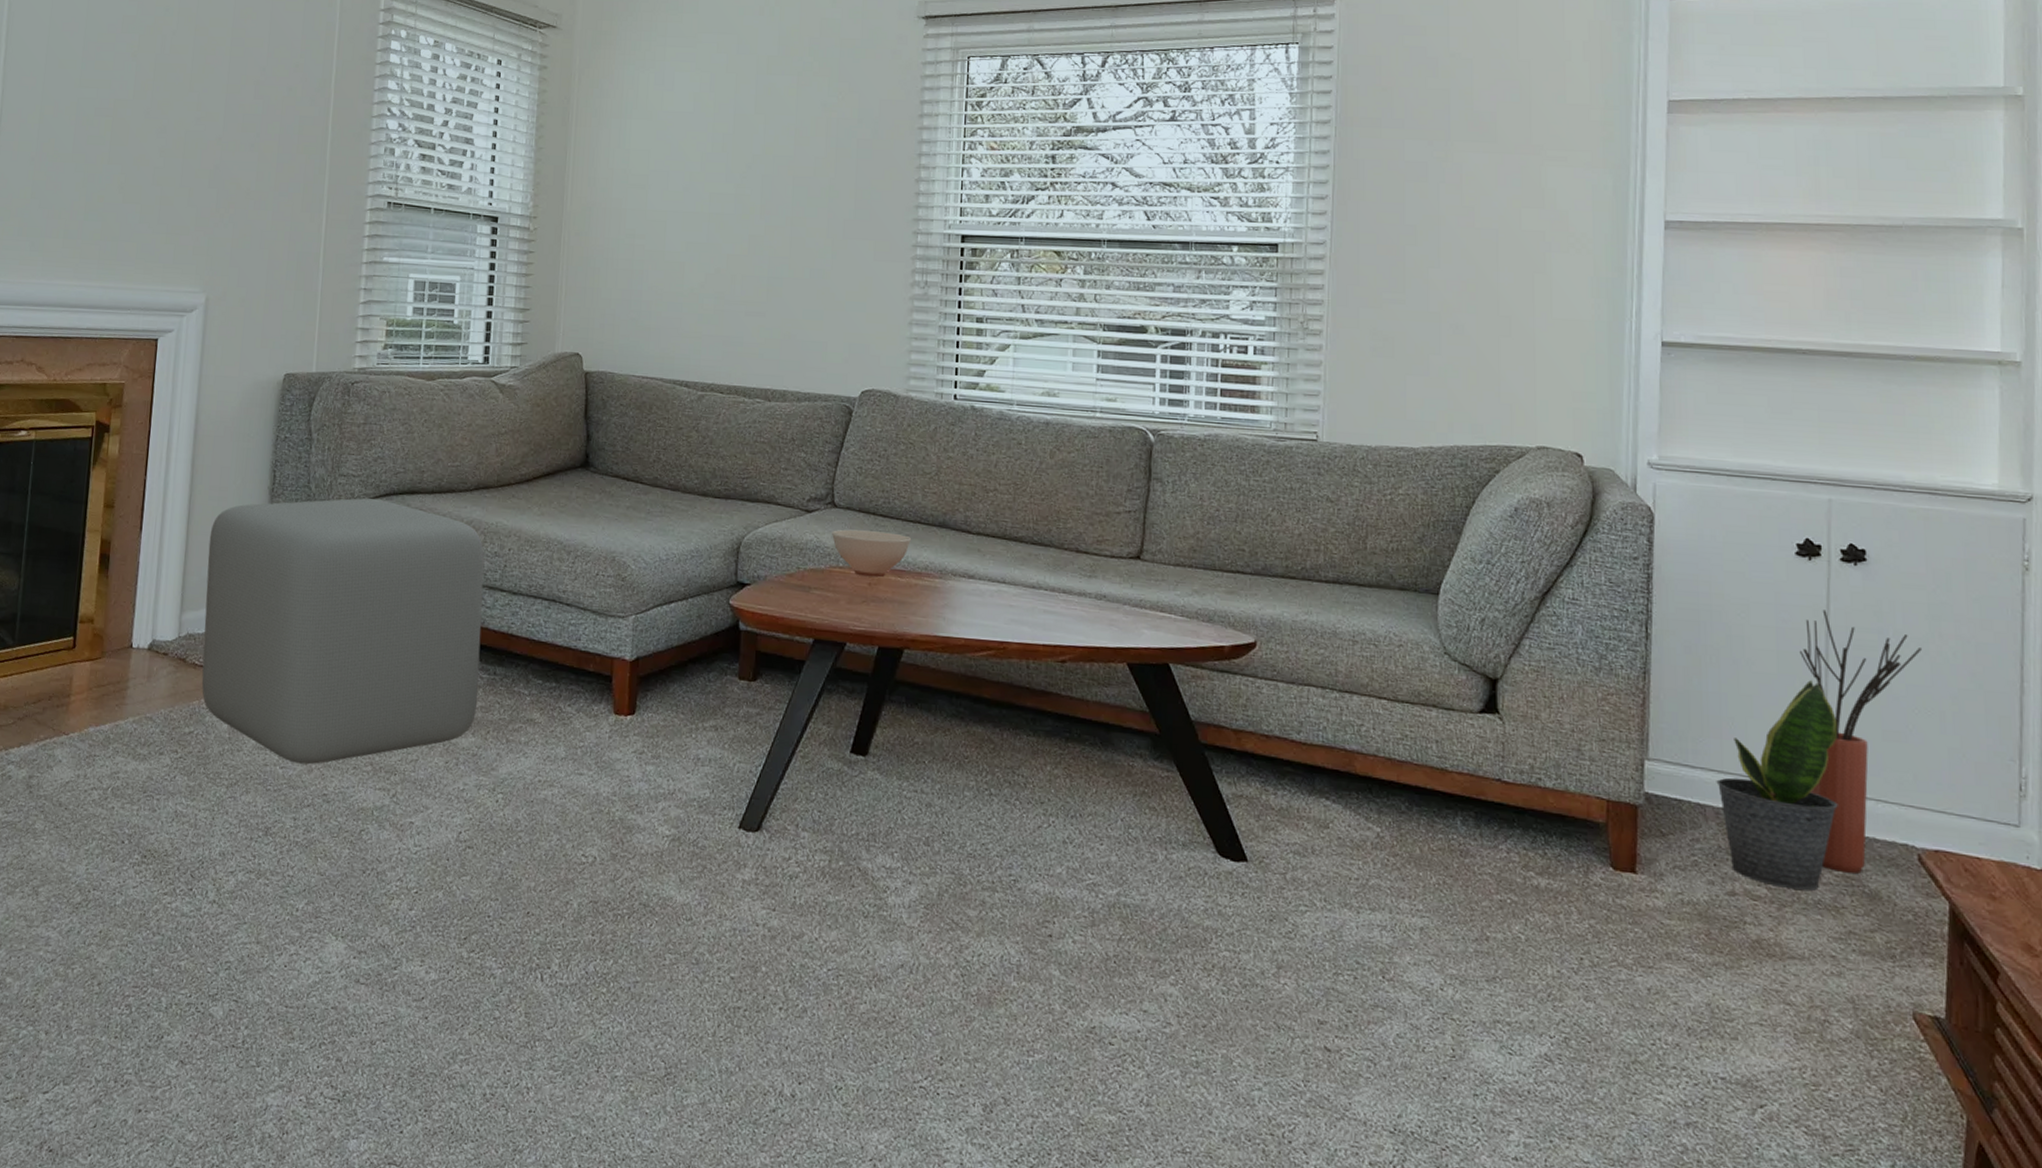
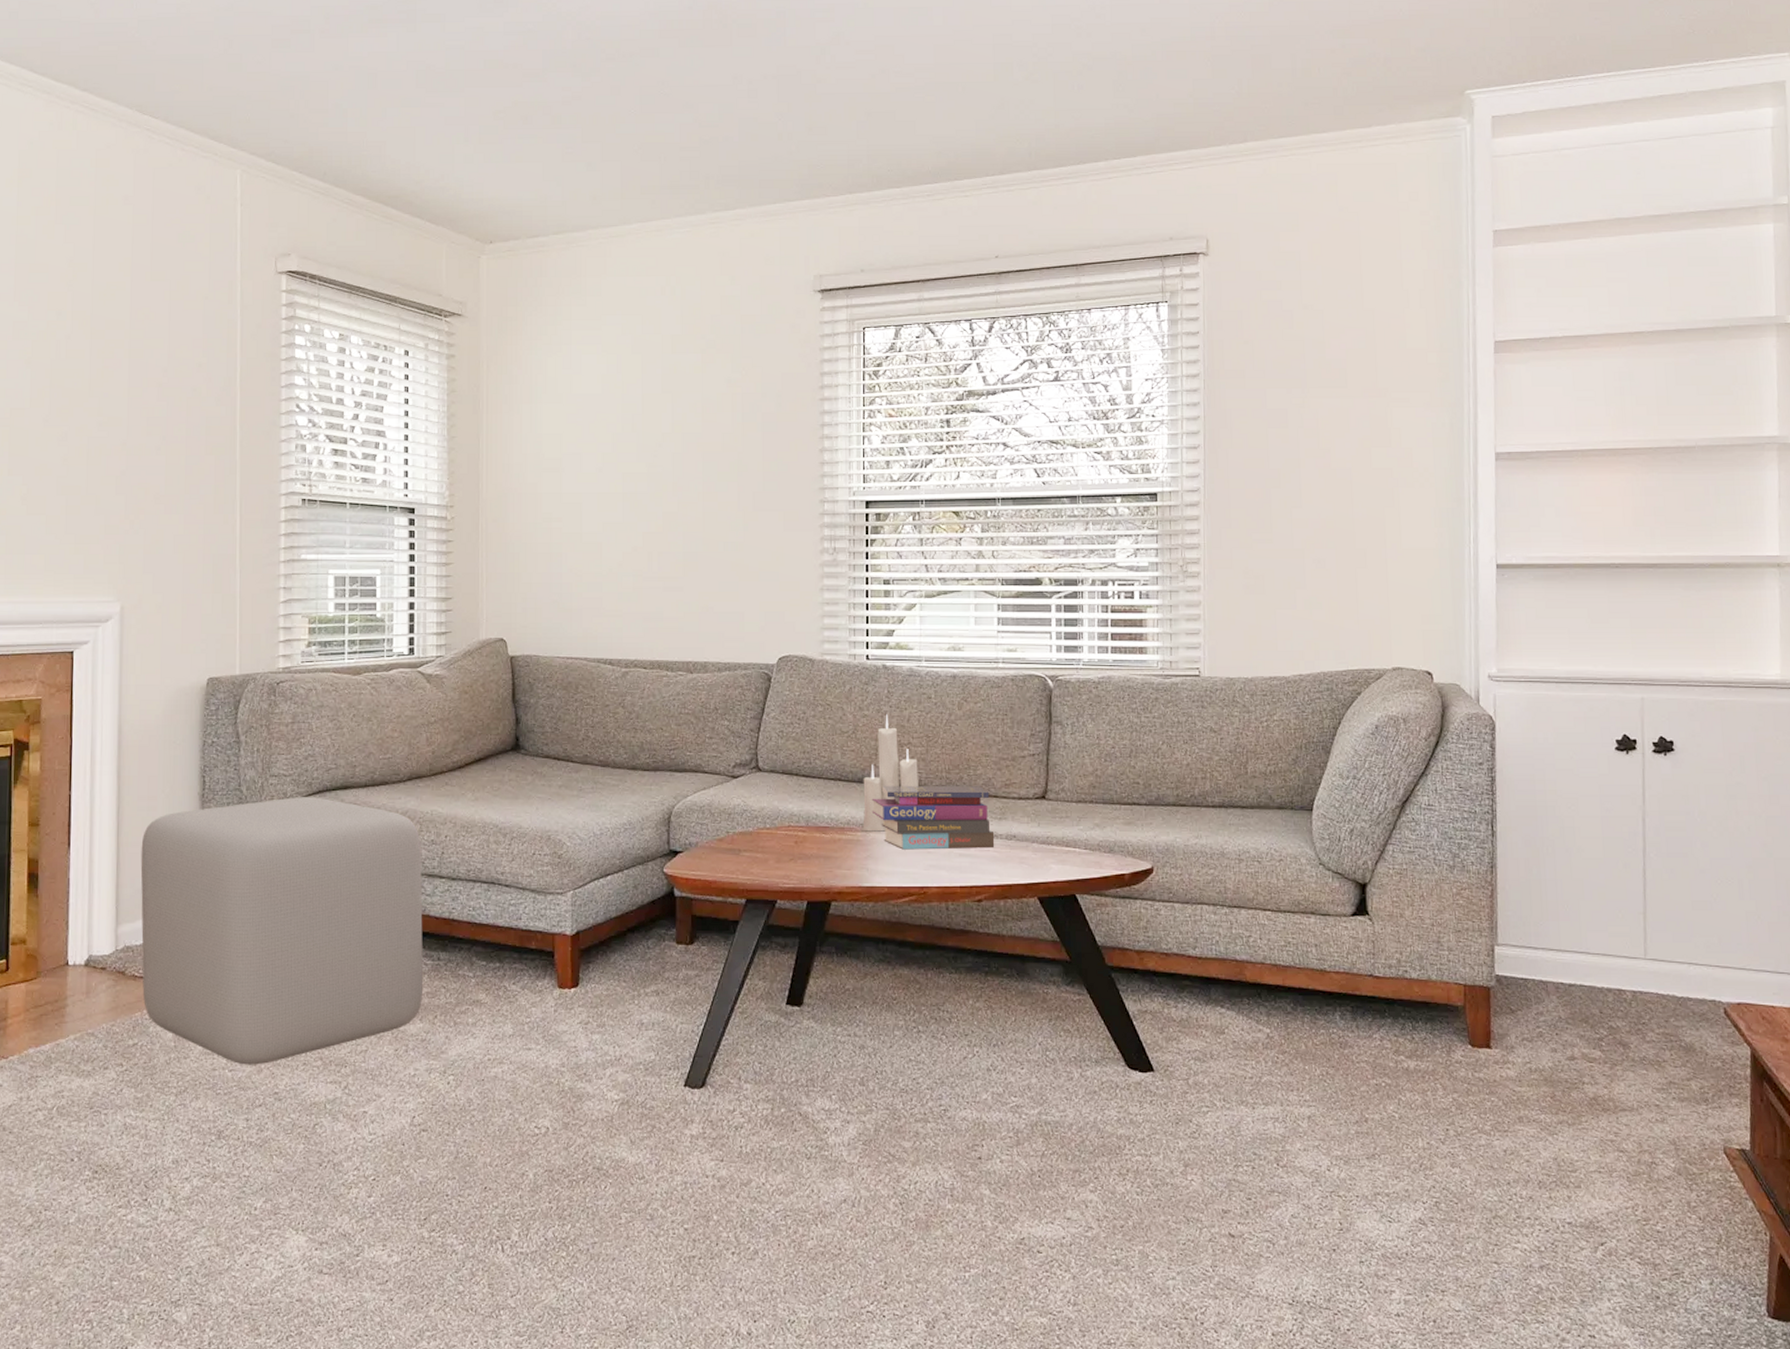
bowl: present [831,529,912,578] -> none [757,791,834,835]
candle: none [941,458,1004,580] -> present [863,714,918,832]
books: none [952,531,1083,607] -> present [871,785,995,850]
potted plant: present [1716,679,1838,891] -> none [1555,860,1657,1050]
vase: present [1800,609,1922,874] -> none [1622,797,1722,1030]

